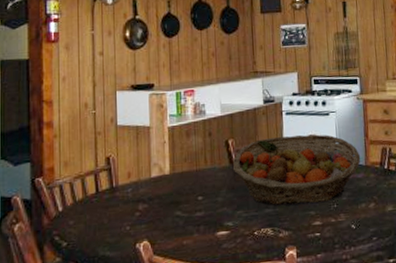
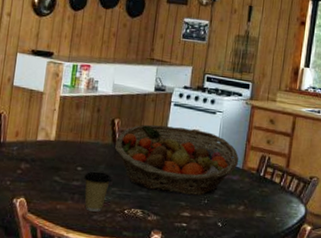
coffee cup: none [205,197,235,241] -> present [83,171,112,212]

